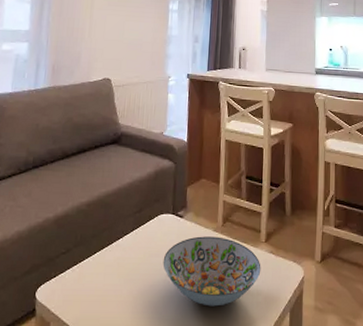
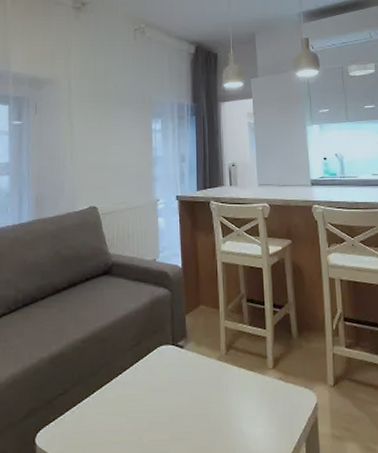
decorative bowl: present [163,236,261,307] -> none [166,366,271,442]

